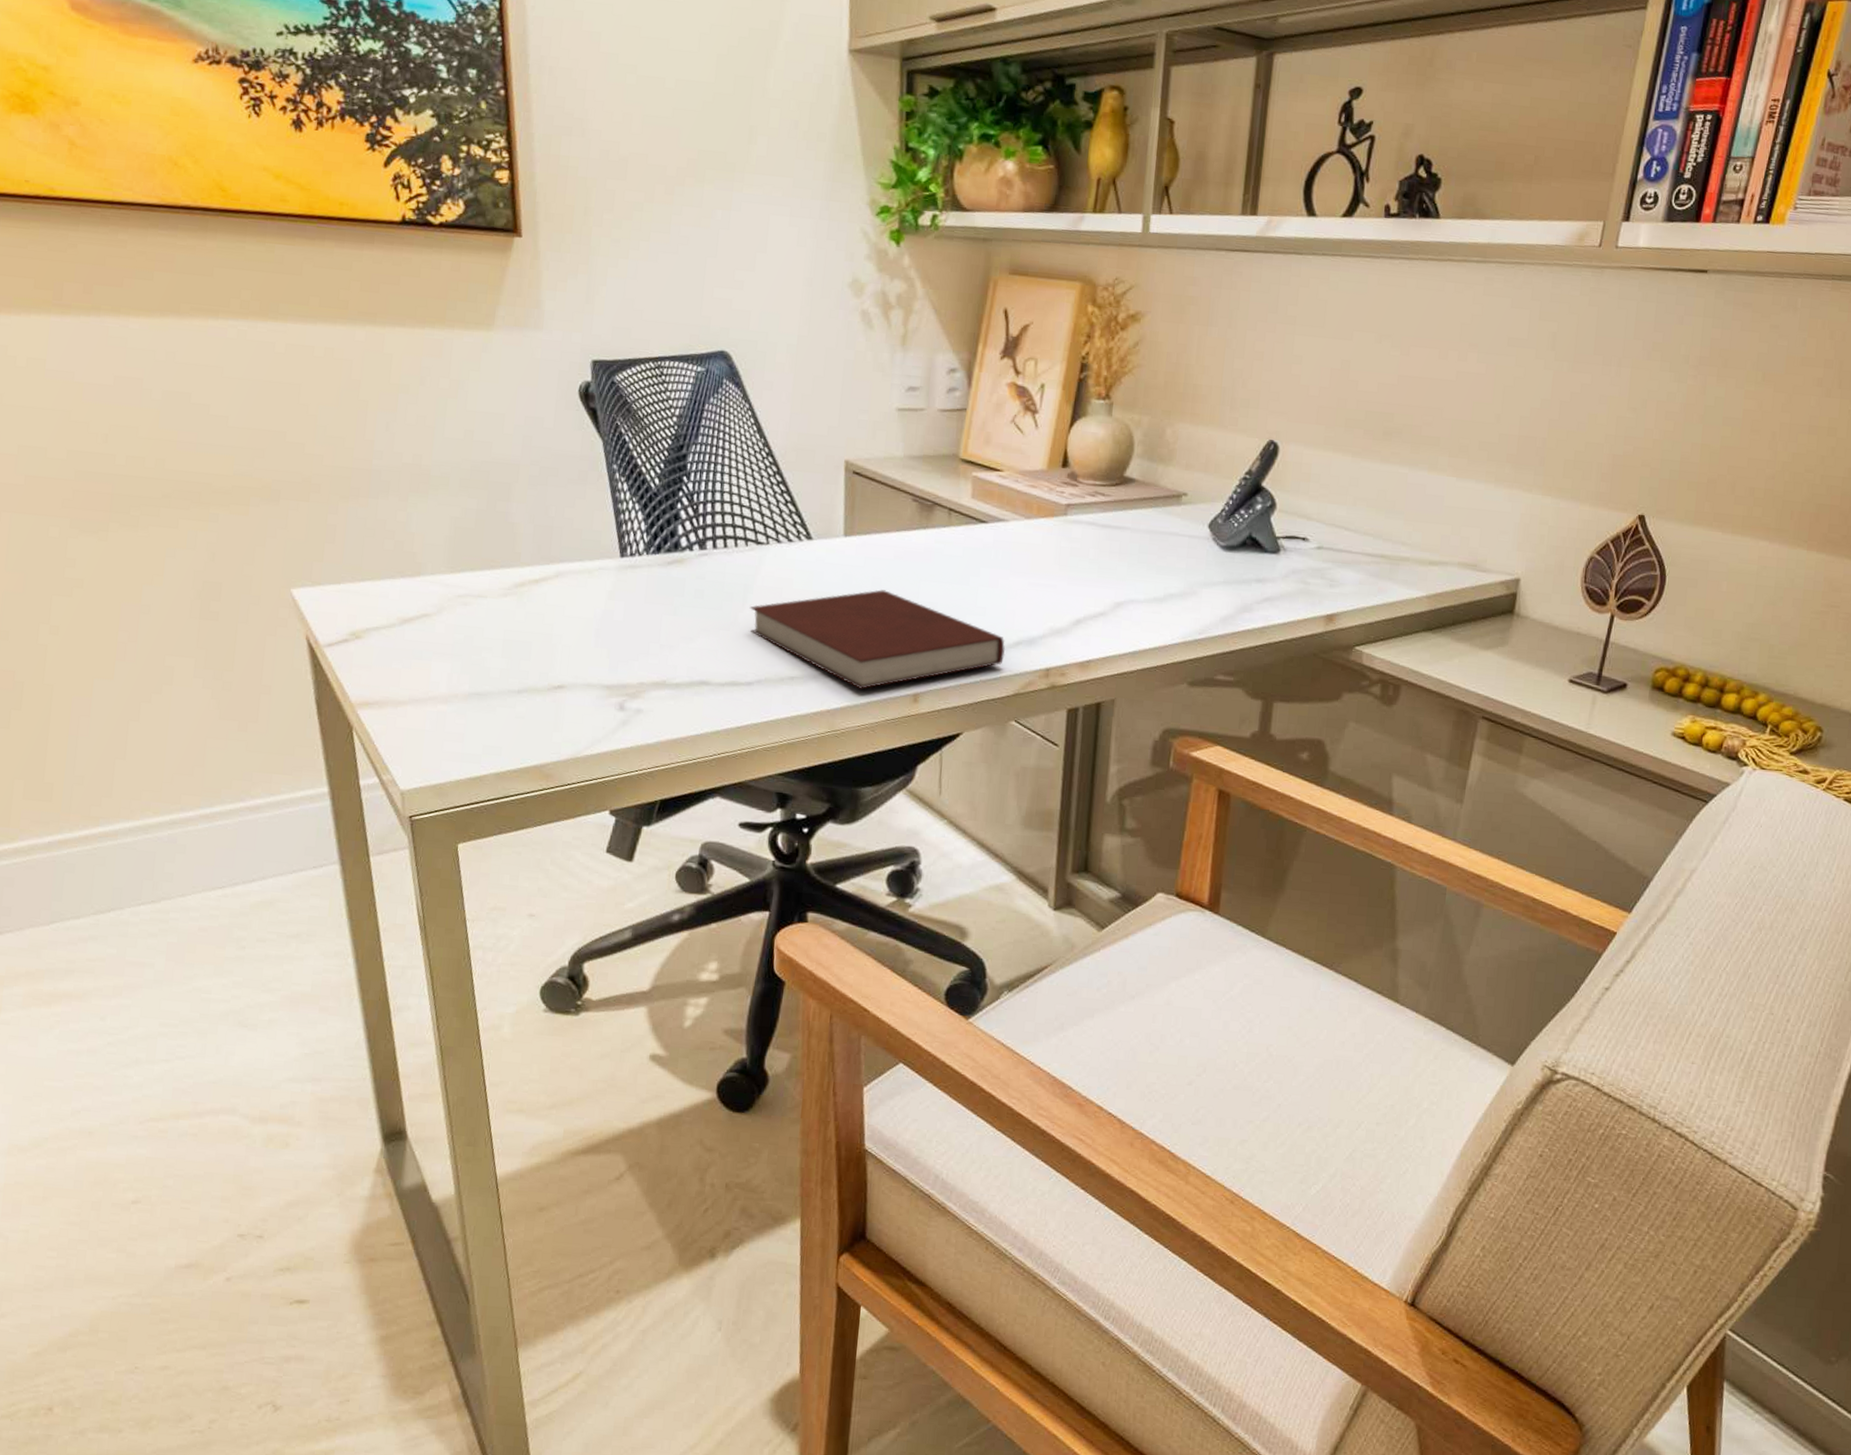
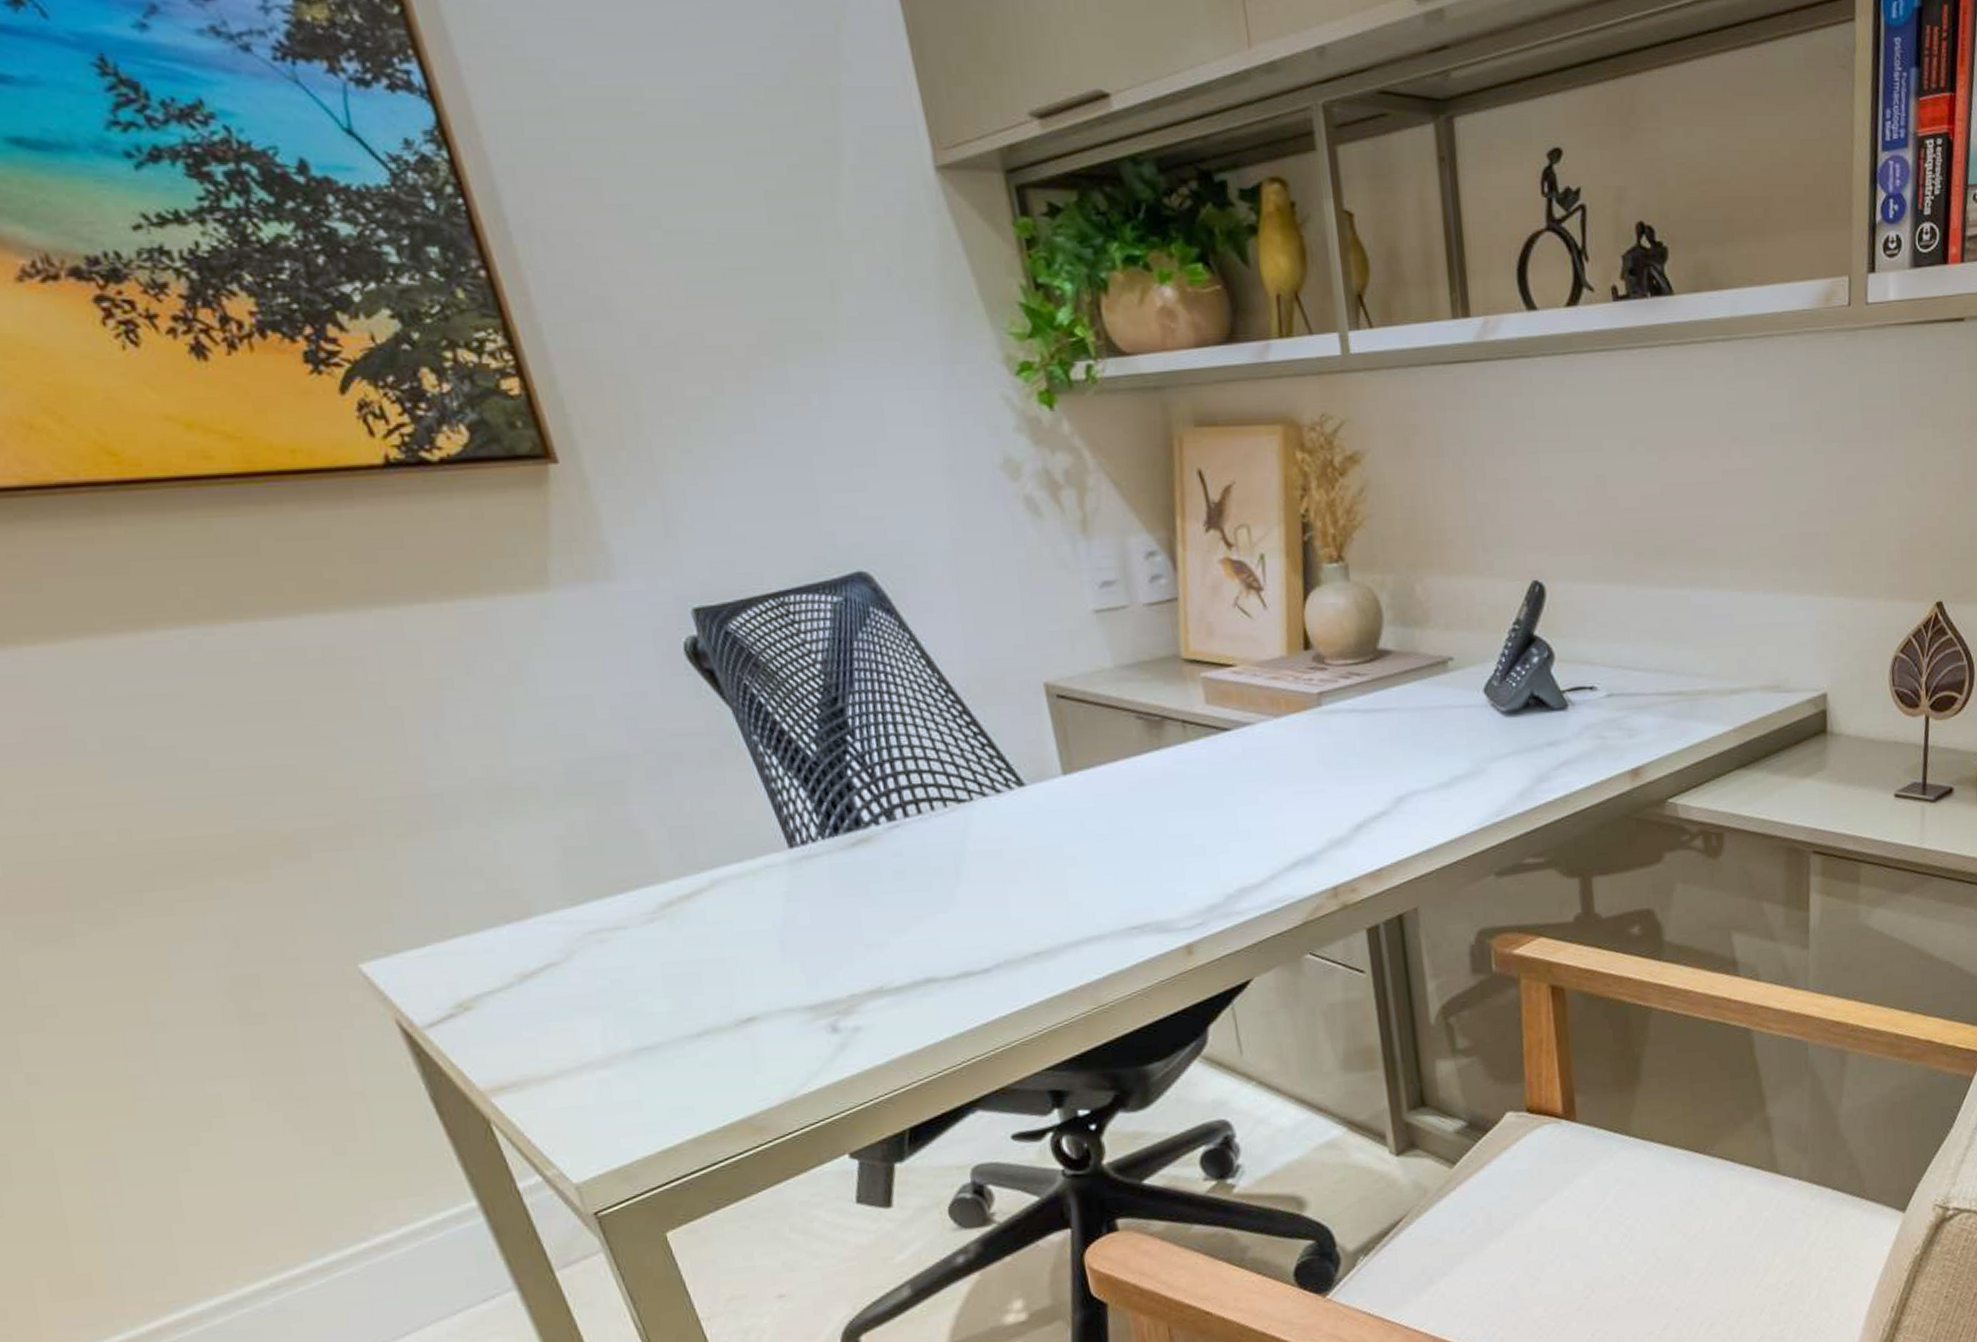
notebook: present [749,589,1006,690] -> none [966,830,1283,952]

